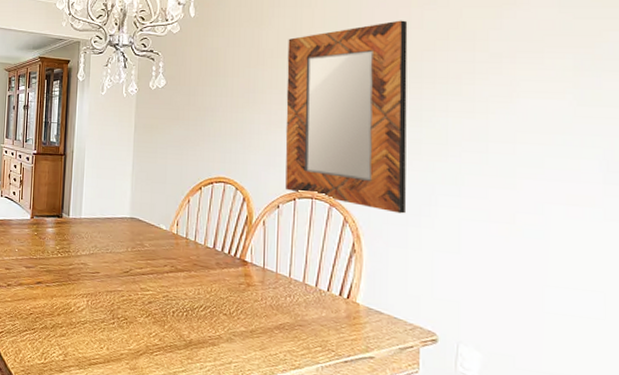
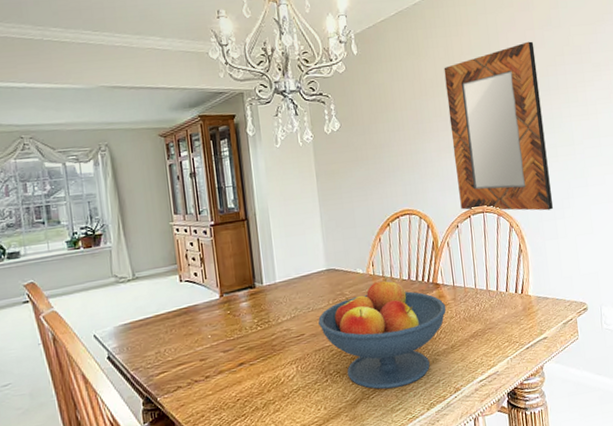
fruit bowl: none [114,240,251,355] -> present [318,277,446,390]

